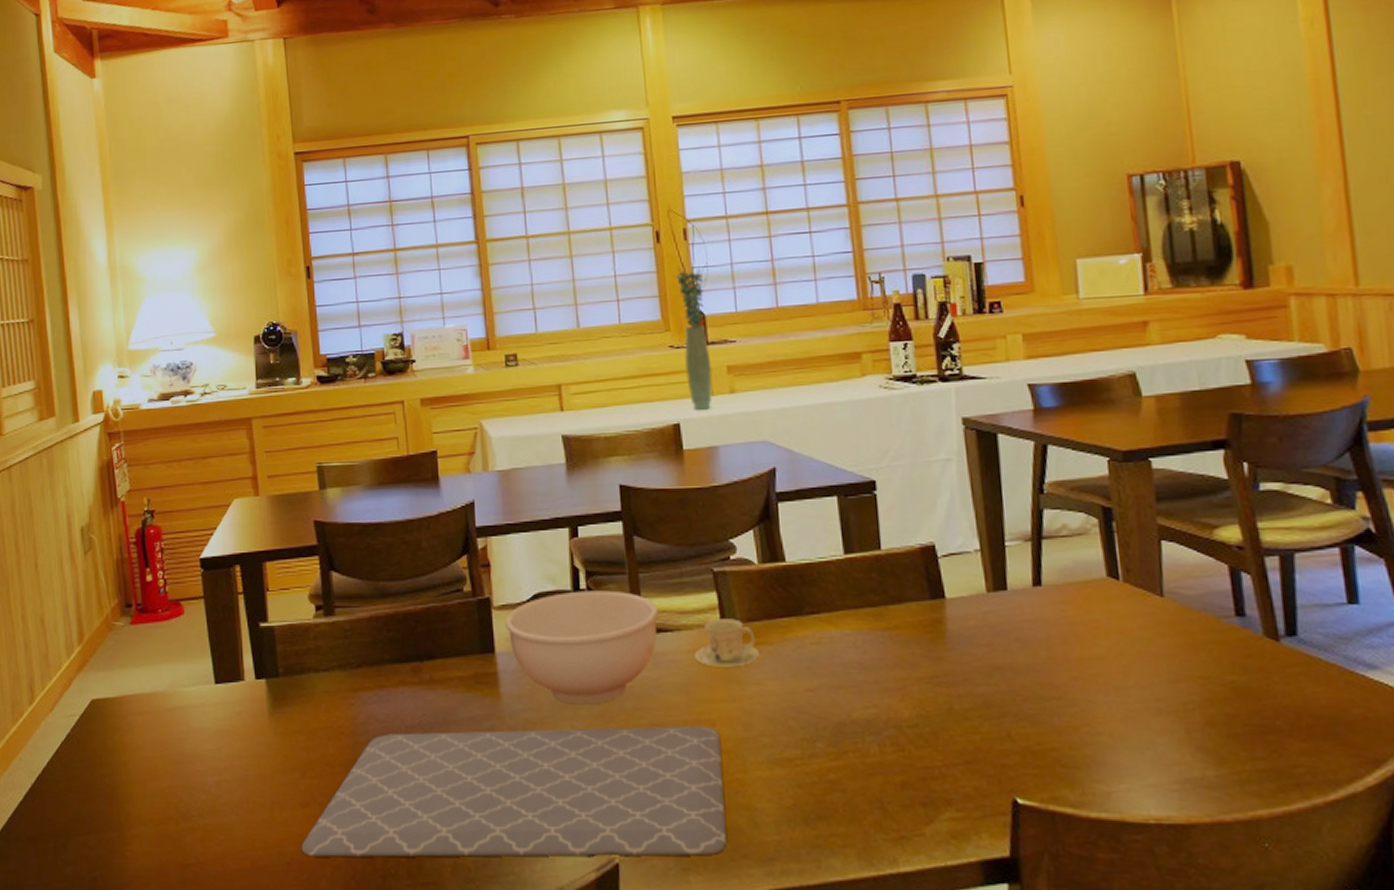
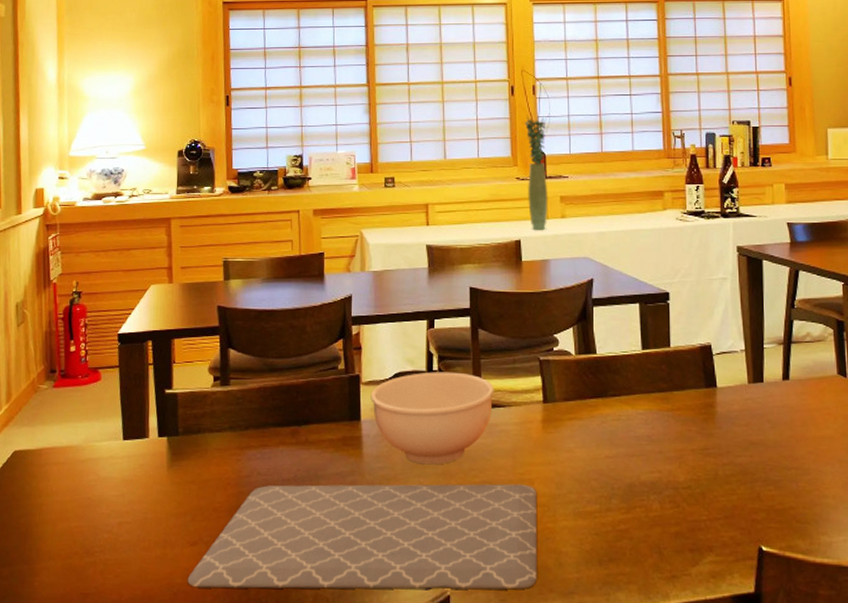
cup and saucer: present [694,619,760,667] -> none [520,398,573,437]

